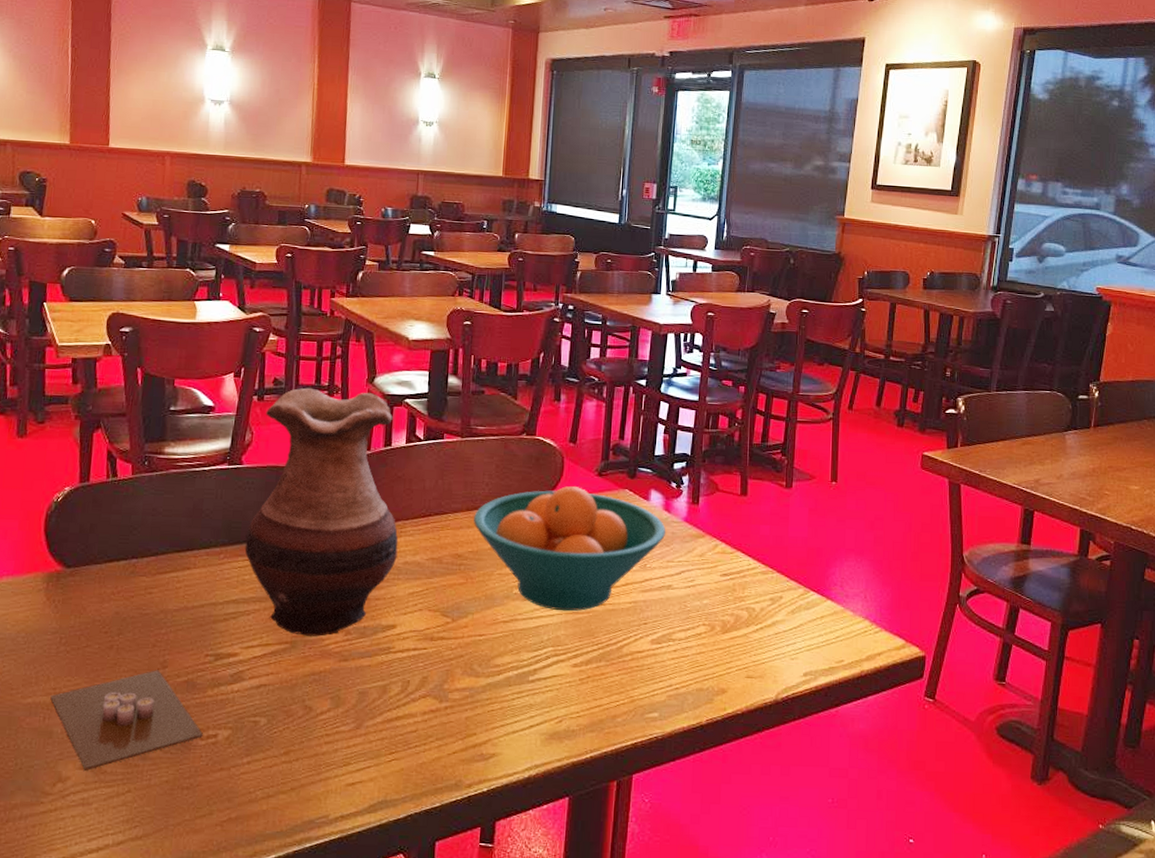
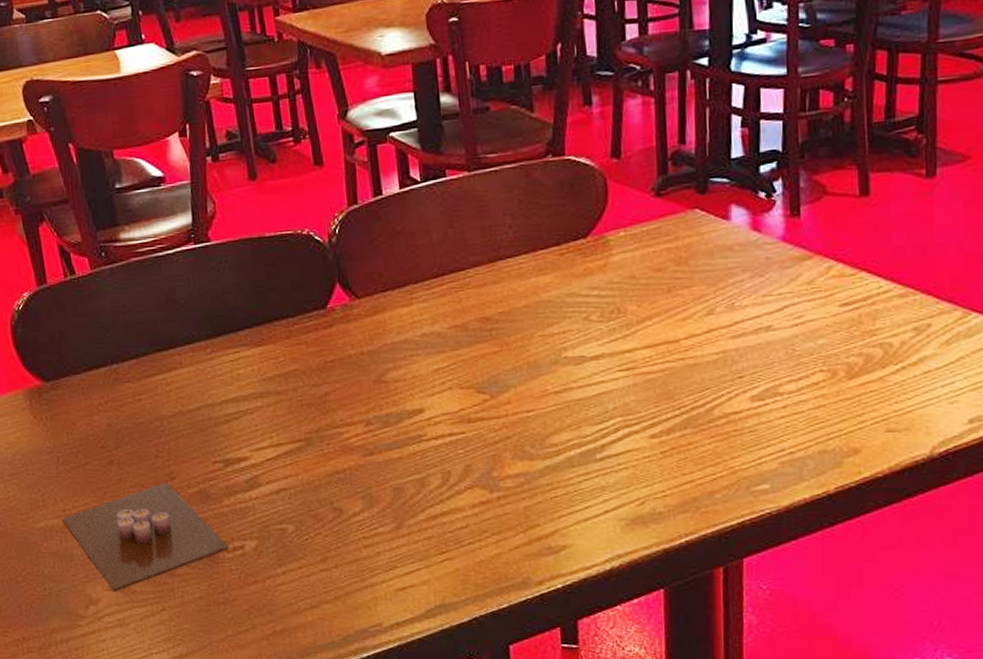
vase: present [244,387,399,637] -> none [225,130,412,431]
fruit bowl: present [474,486,666,612] -> none [499,214,758,373]

